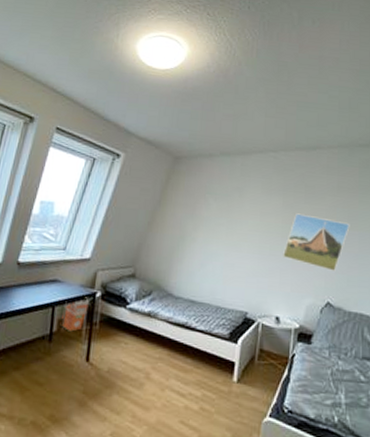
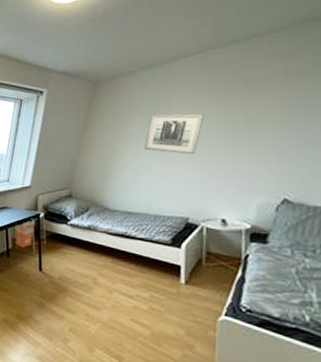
wall art: none [214,202,271,248] -> present [144,113,204,154]
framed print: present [283,213,350,271] -> none [223,110,307,166]

